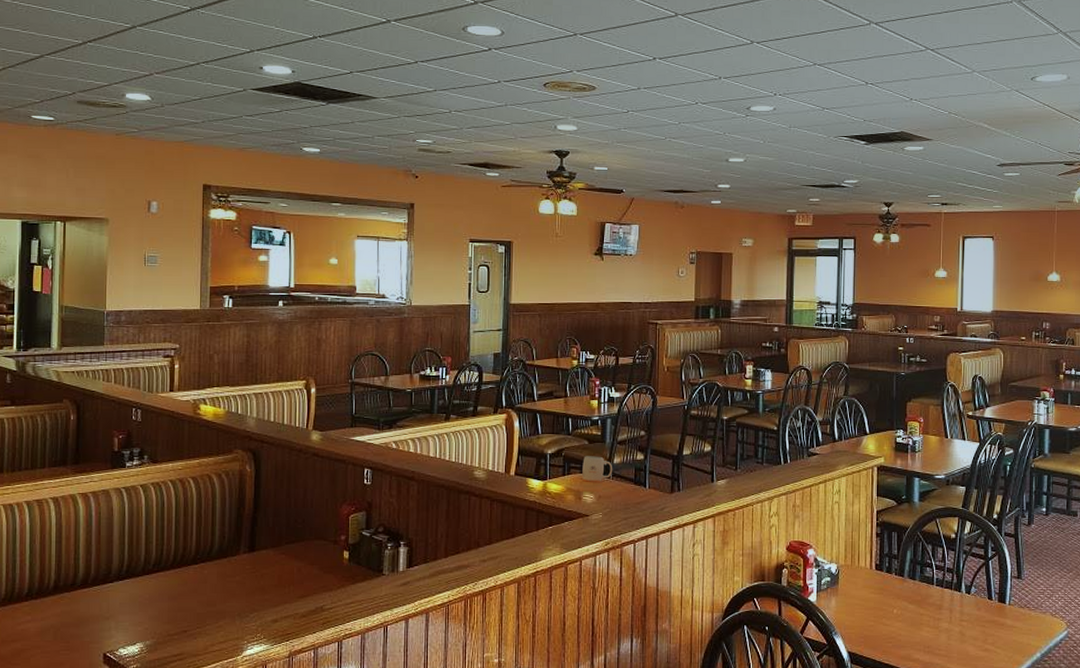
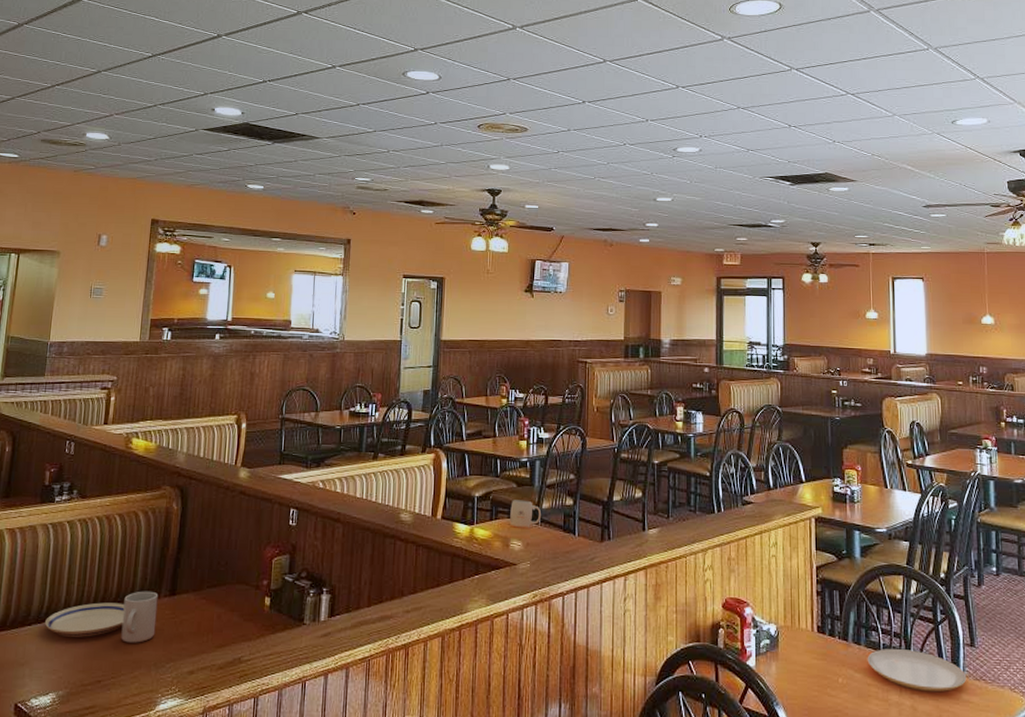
plate: none [126,560,205,593] -> present [44,602,125,638]
cup: none [203,548,238,596] -> present [121,591,159,643]
plate: none [921,583,1012,619] -> present [867,649,967,693]

